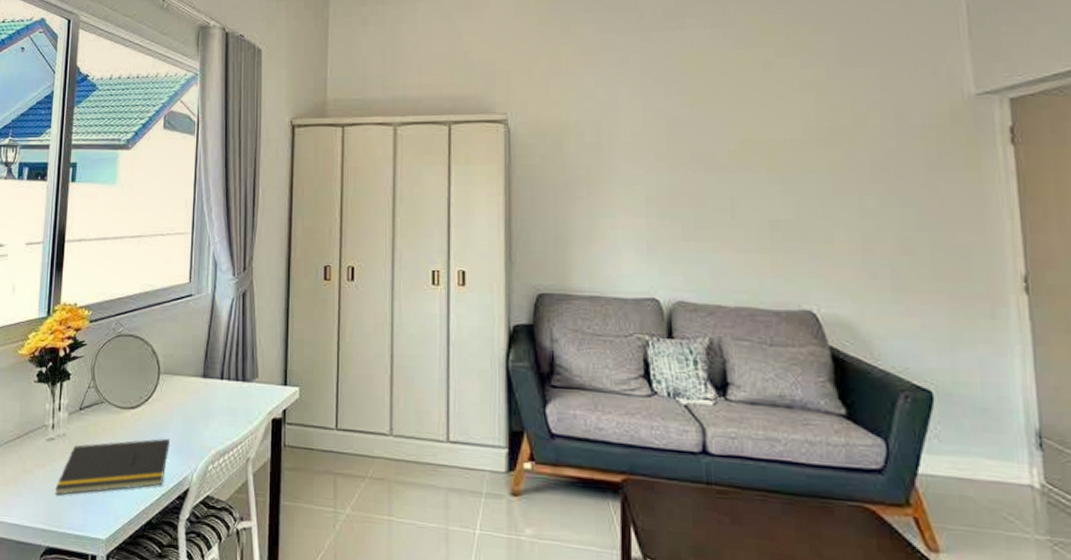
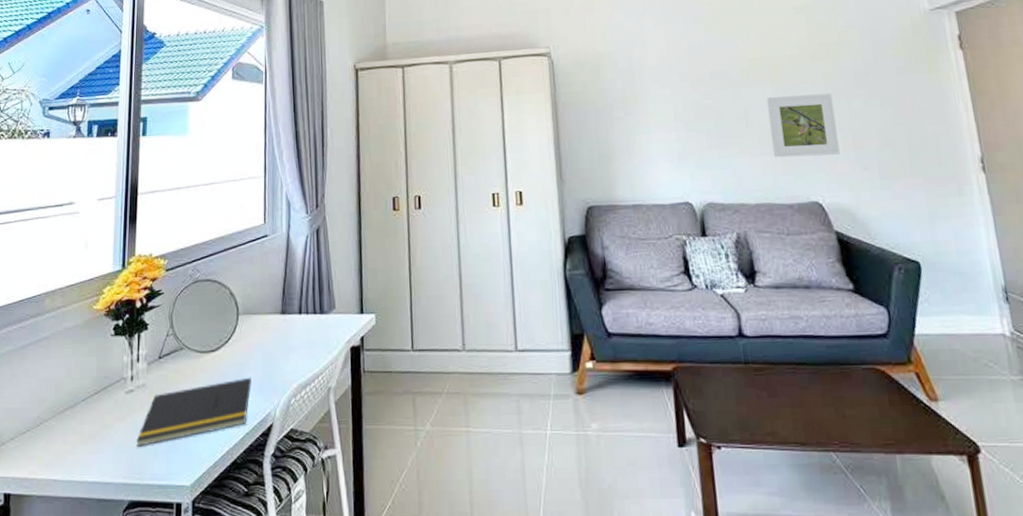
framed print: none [758,186,844,258] -> present [766,93,840,158]

